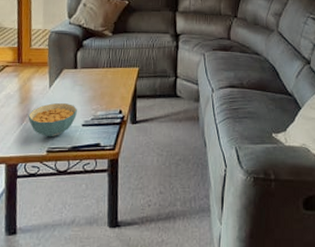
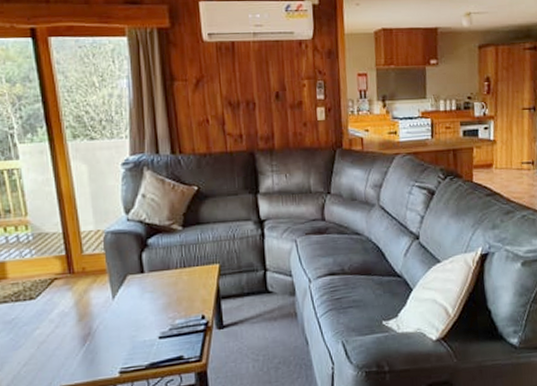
cereal bowl: present [28,103,77,136] -> none [91,314,151,356]

